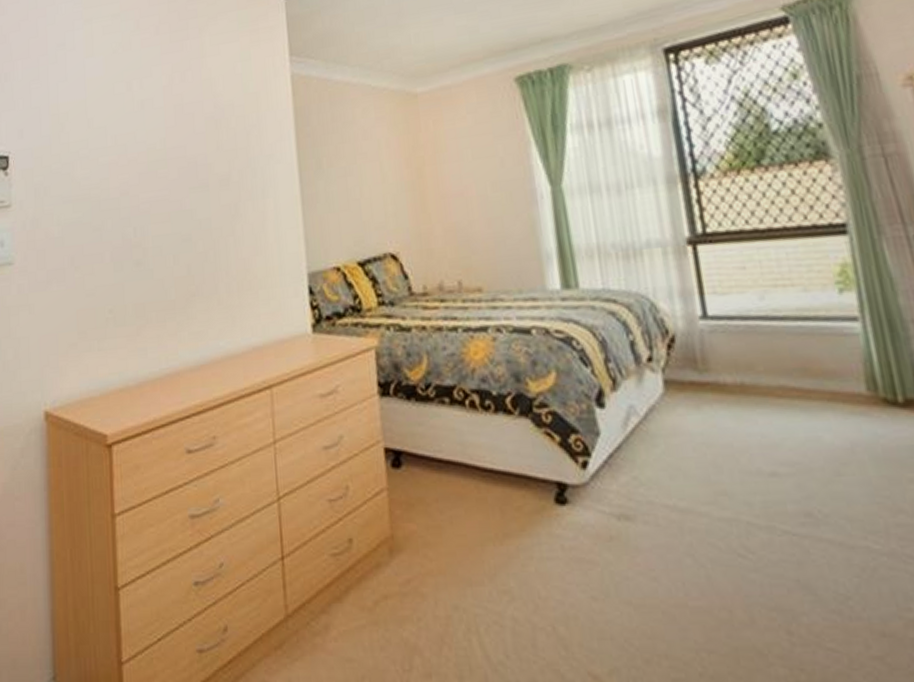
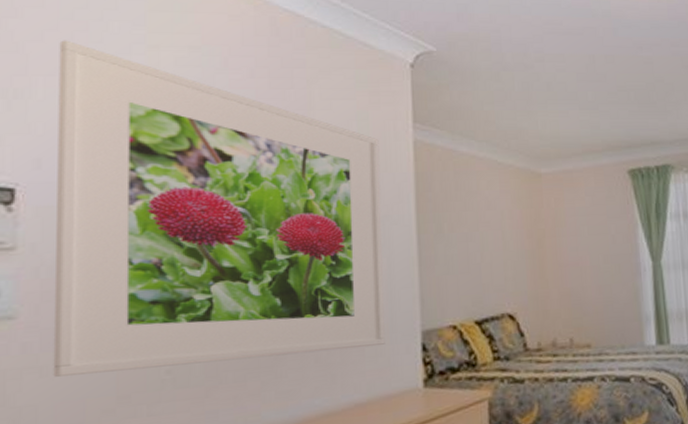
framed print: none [29,26,276,314] -> present [53,40,385,377]

